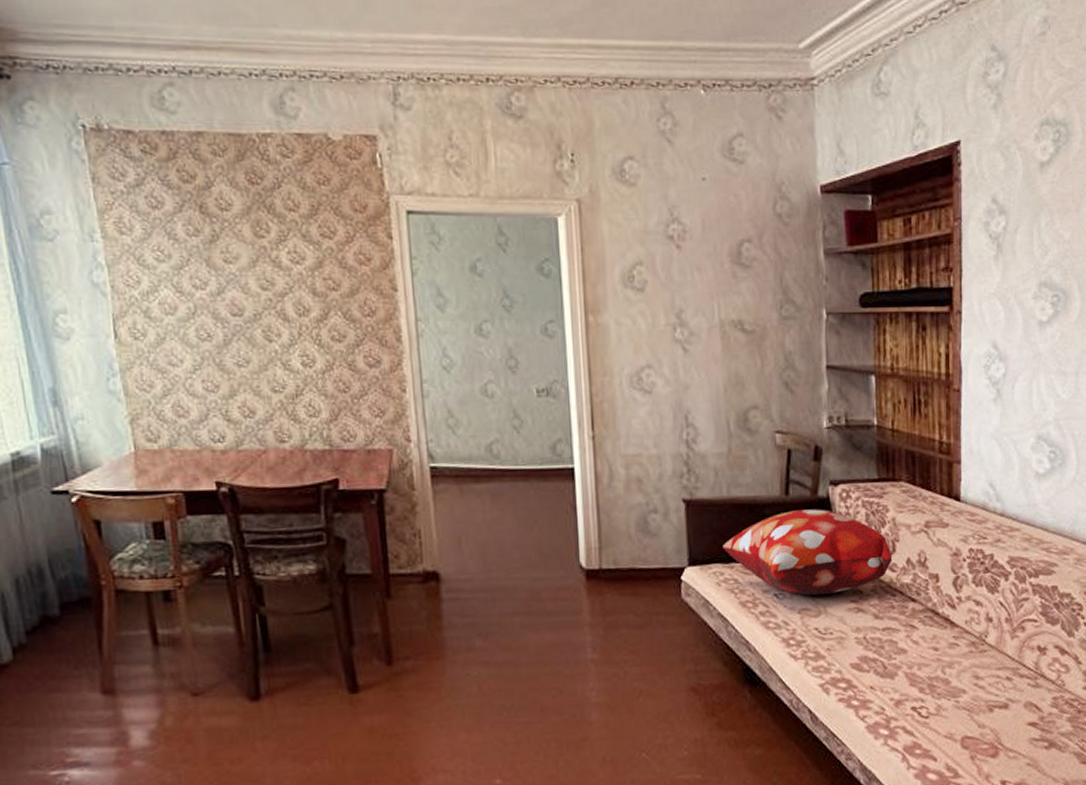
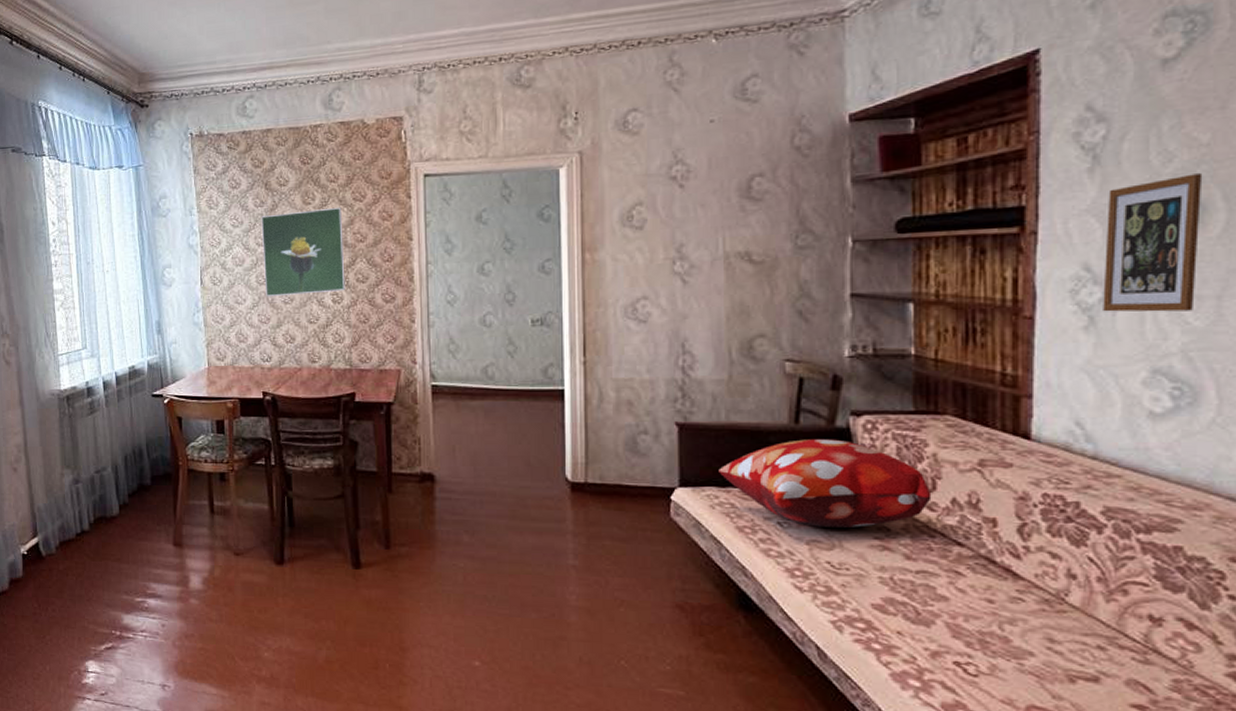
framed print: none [196,244,318,358] -> present [261,207,345,297]
picture frame: none [1005,266,1066,386] -> present [1103,173,1203,312]

